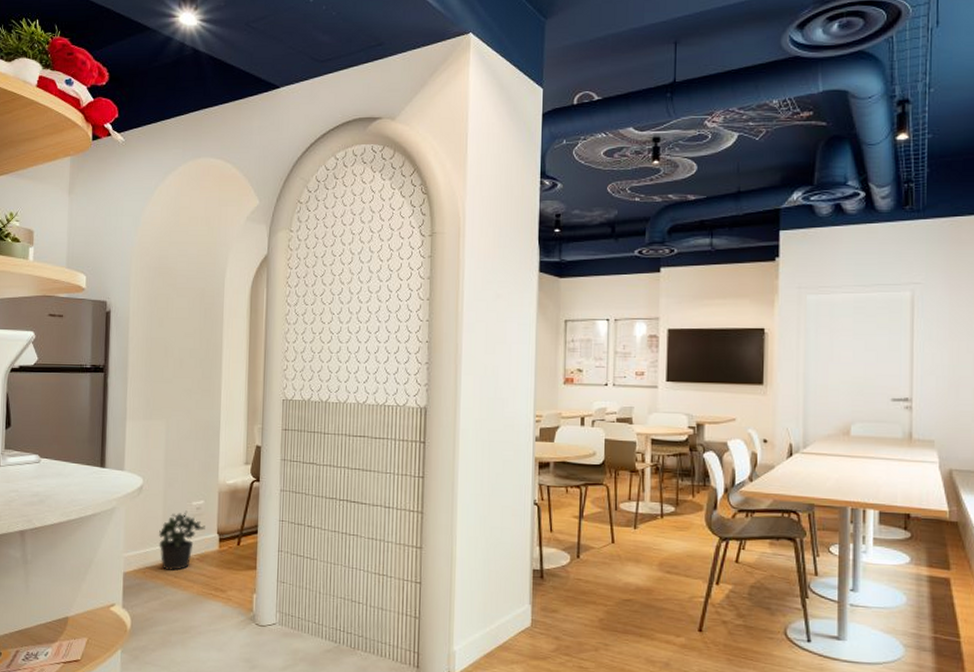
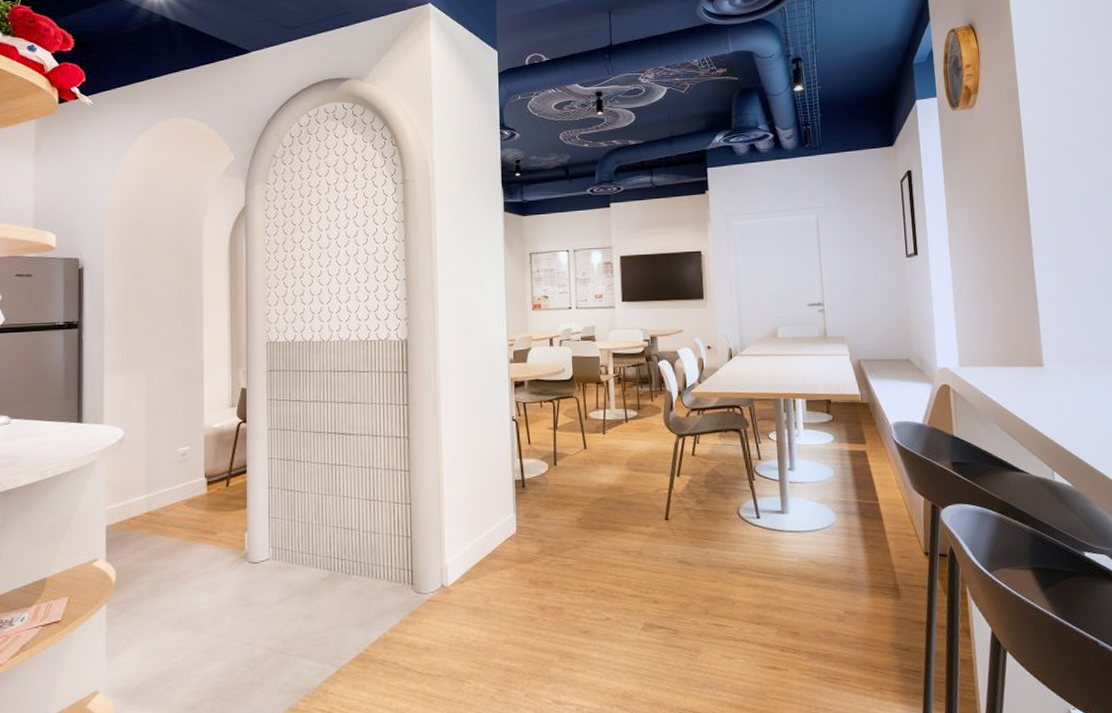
potted plant: present [159,510,205,571] -> none [143,457,192,519]

